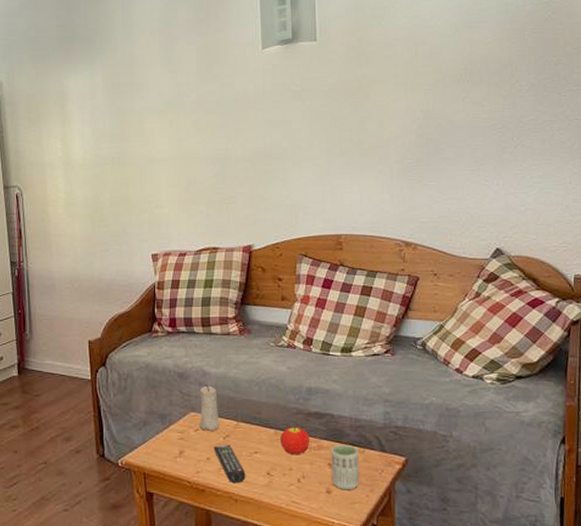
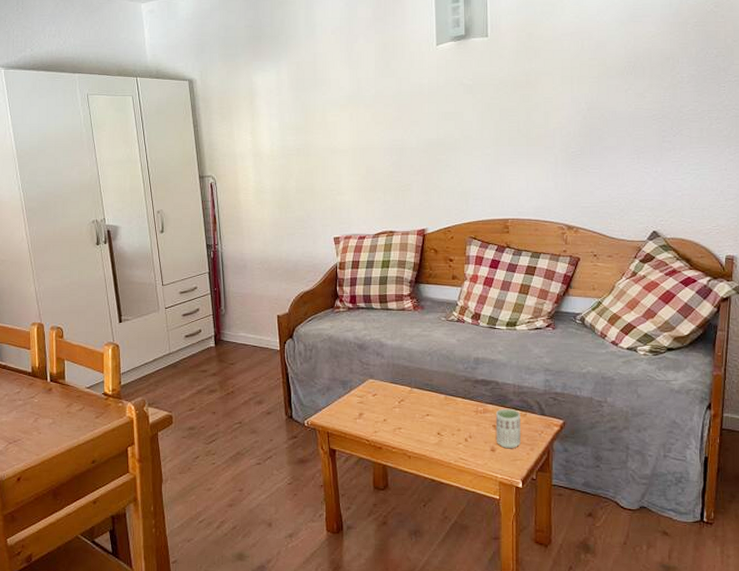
candle: present [199,384,219,431] -> none [377,354,395,396]
remote control: present [213,445,246,484] -> none [389,408,419,442]
fruit: present [280,426,309,455] -> none [450,392,476,418]

